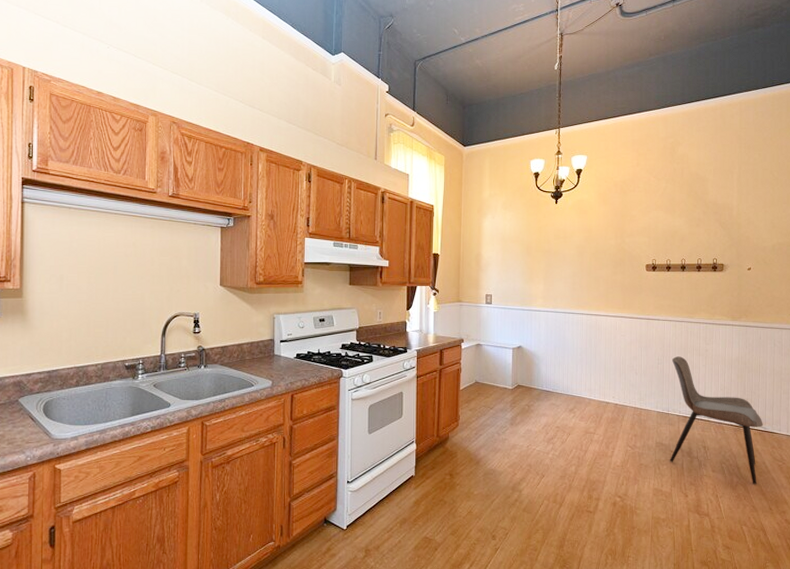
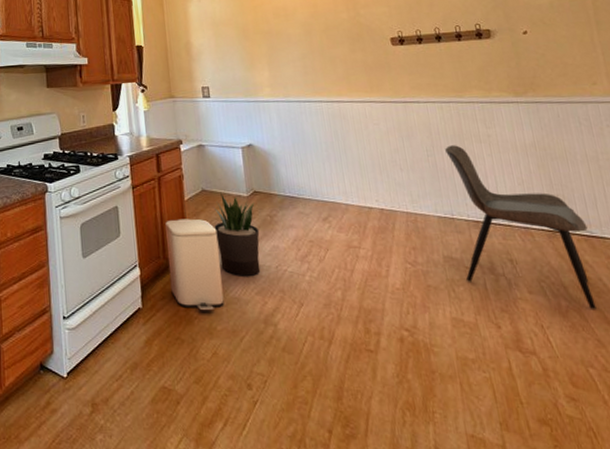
pedal bin: none [440,405,484,479] -> present [165,219,224,311]
planter: none [481,384,518,453] -> present [213,192,261,276]

